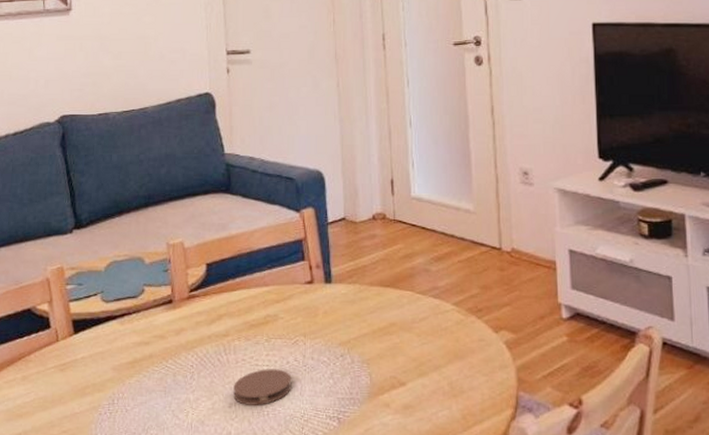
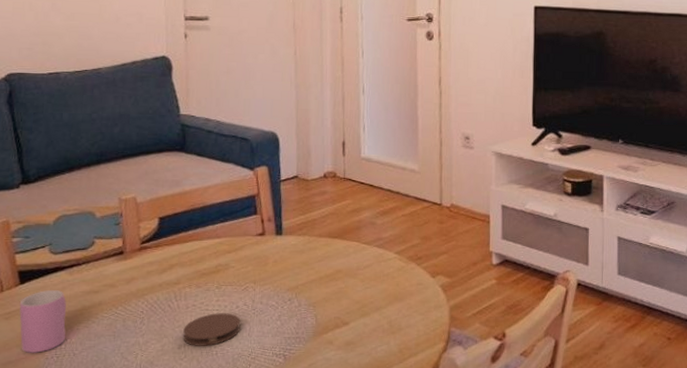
cup: none [73,341,119,408] -> present [19,290,66,353]

